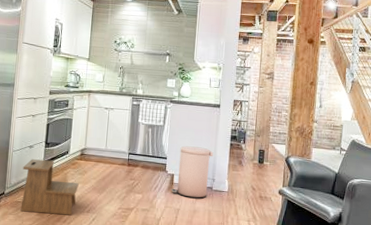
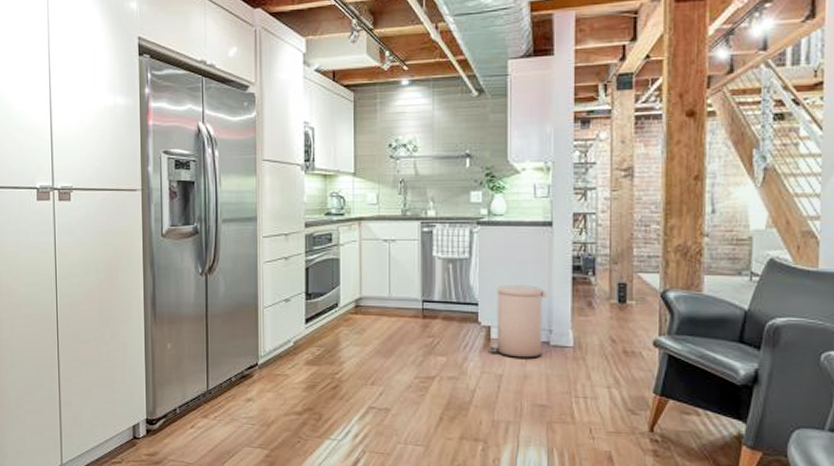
step stool: present [20,159,79,216] -> none [279,316,356,390]

